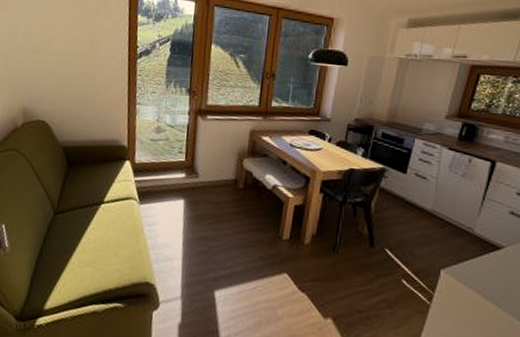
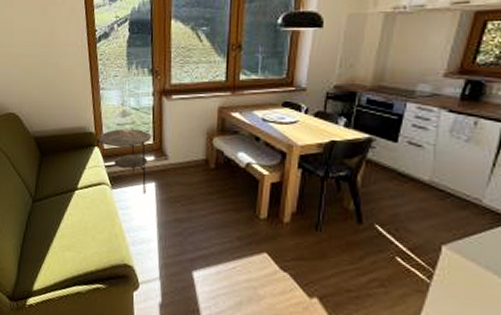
side table: none [127,144,184,211] -> present [96,128,152,194]

